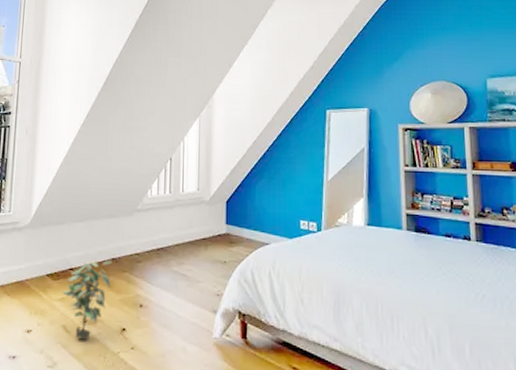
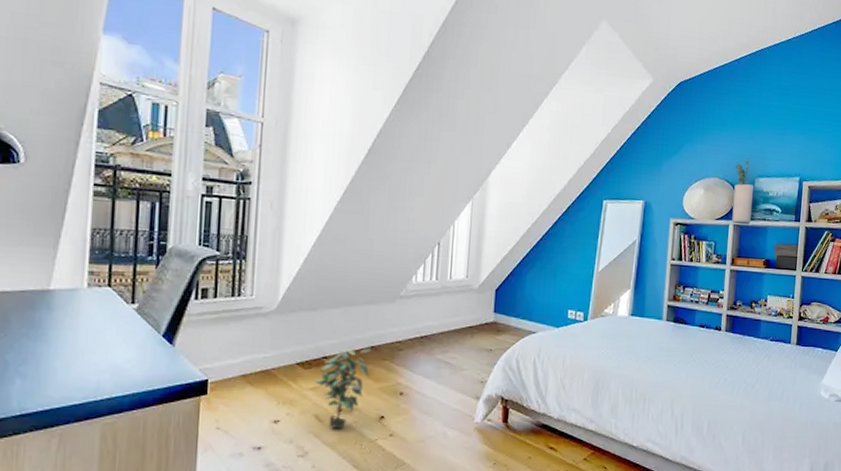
vase: none [463,59,488,127] -> present [732,157,753,225]

